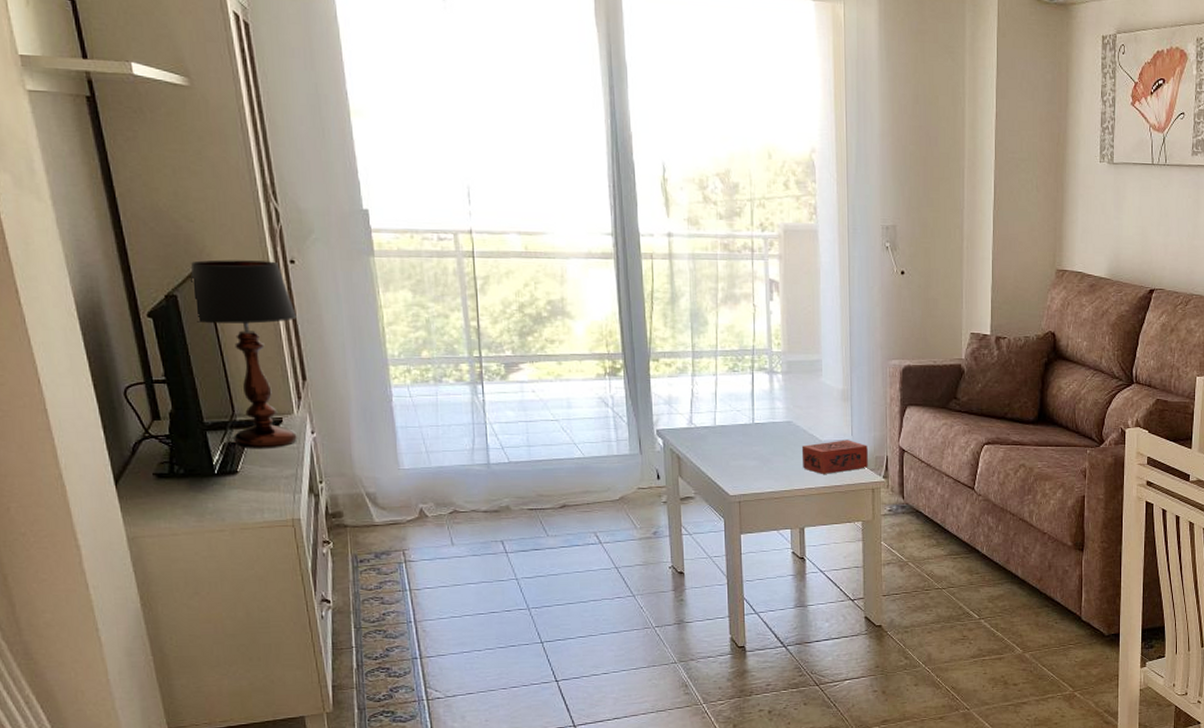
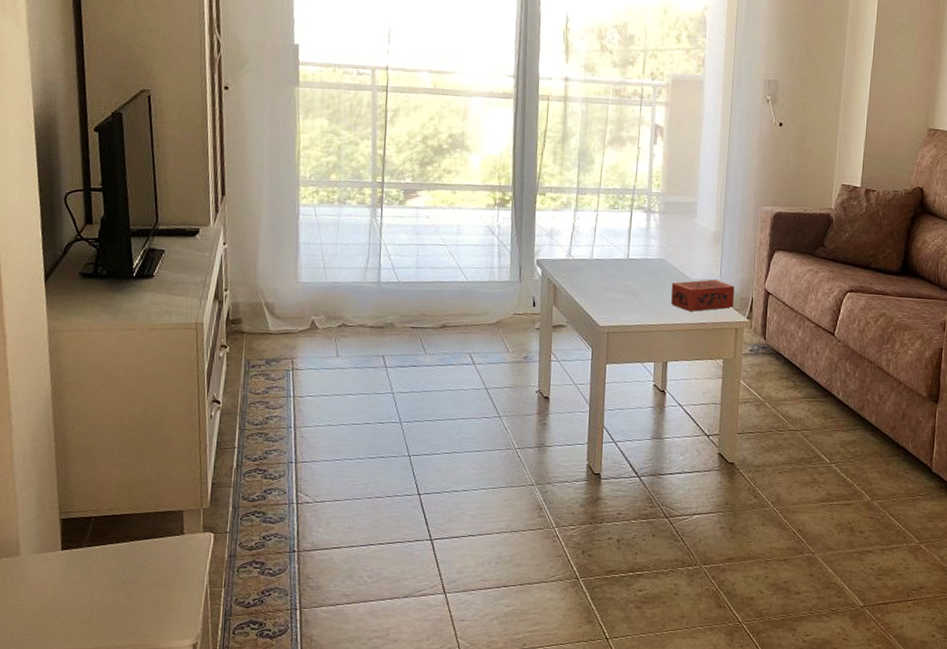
table lamp: present [190,259,298,450] -> none [136,83,225,257]

